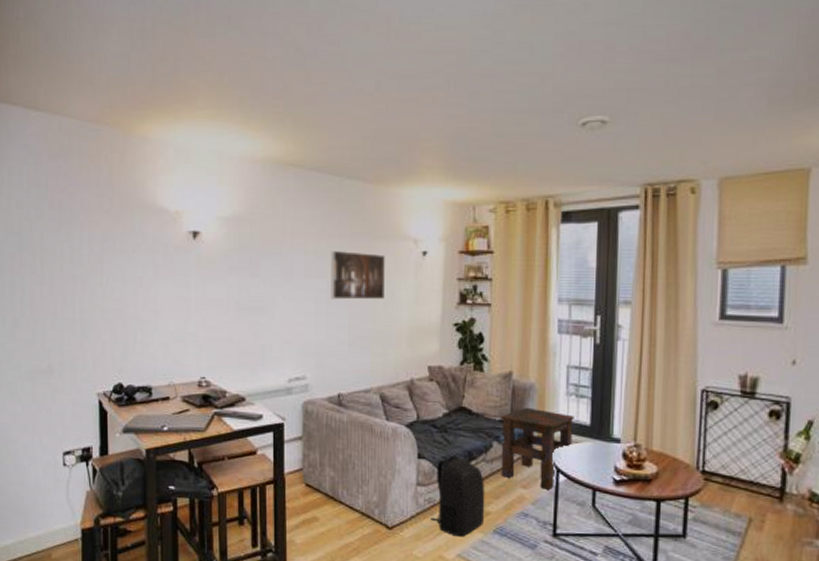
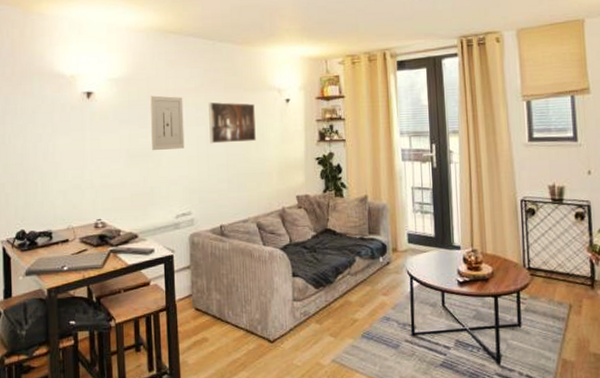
wall art: none [263,239,302,304] -> present [149,95,185,151]
backpack: present [430,455,485,537] -> none [307,272,353,344]
side table: present [500,407,574,491] -> none [360,225,421,296]

